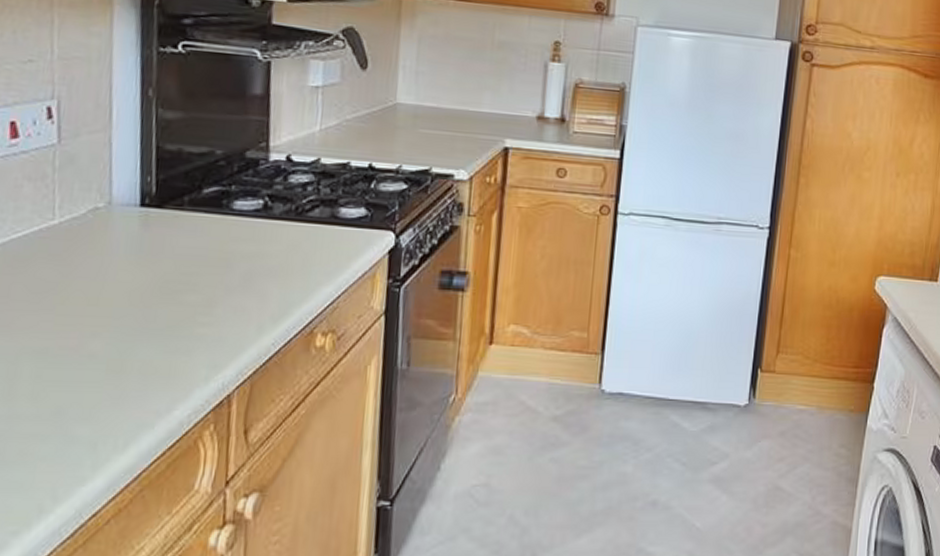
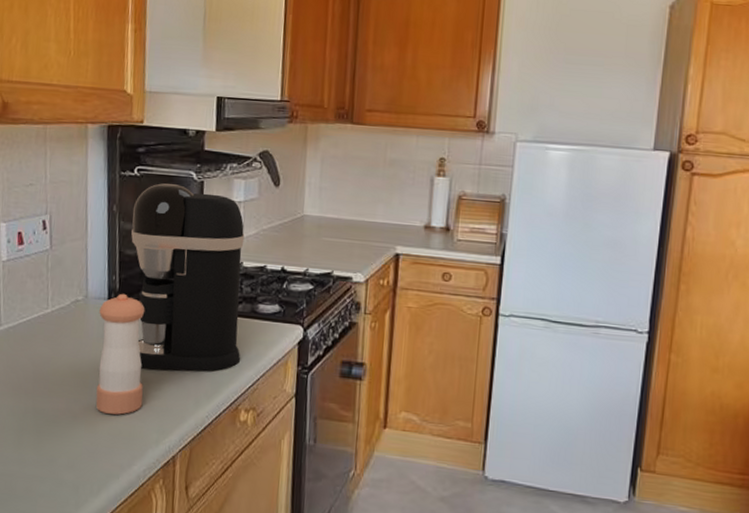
pepper shaker: none [122,198,192,349] -> present [95,293,145,415]
coffee maker: none [173,63,323,291] -> present [131,183,245,371]

